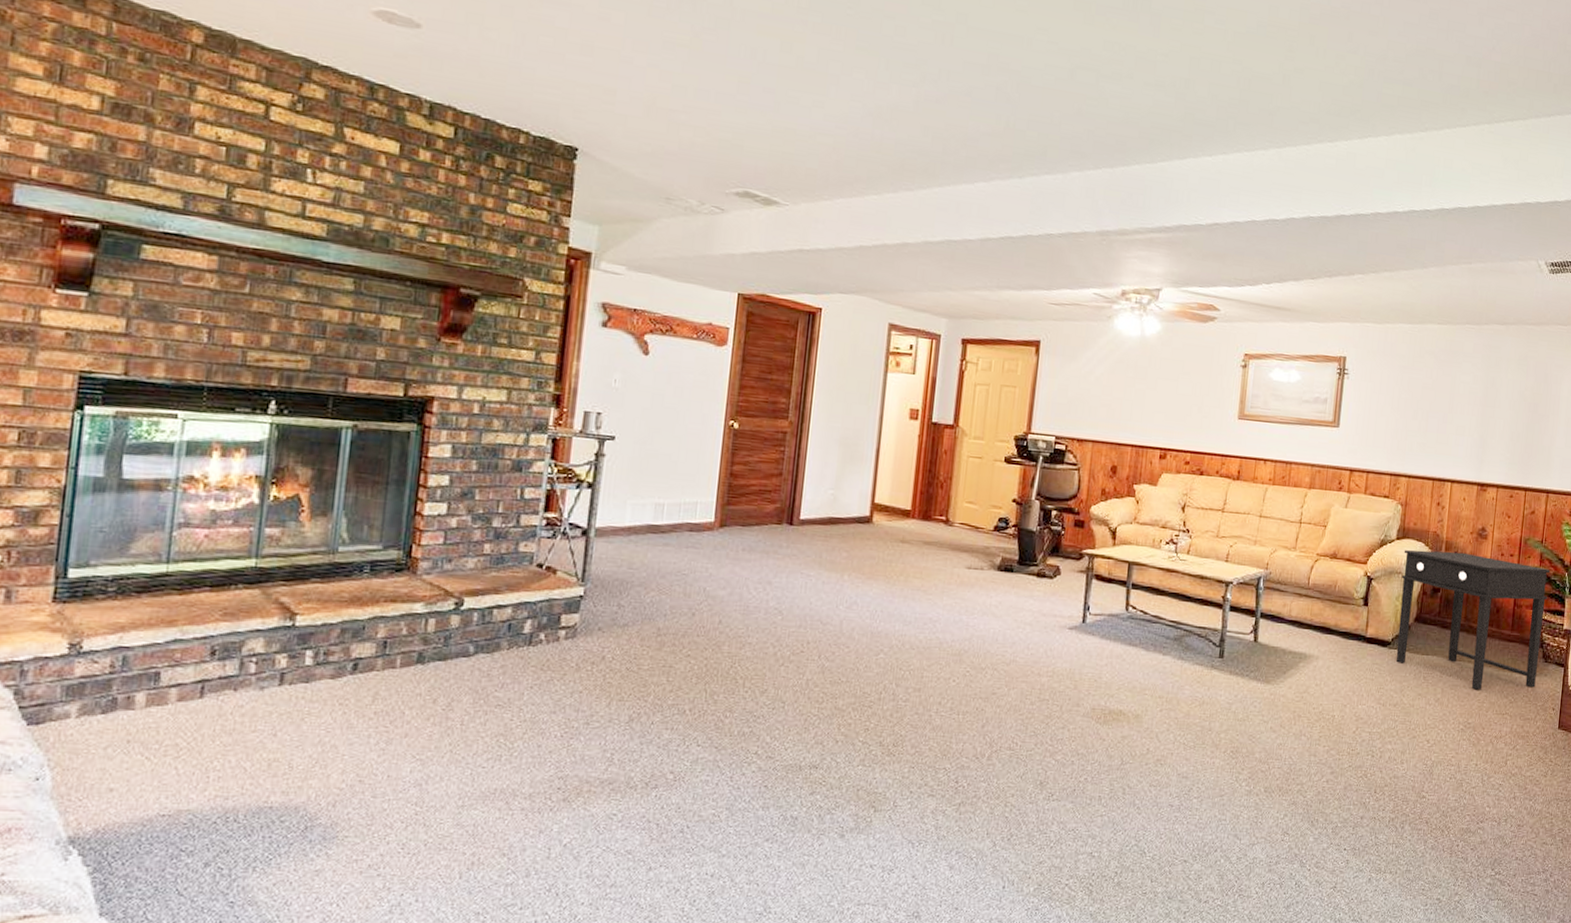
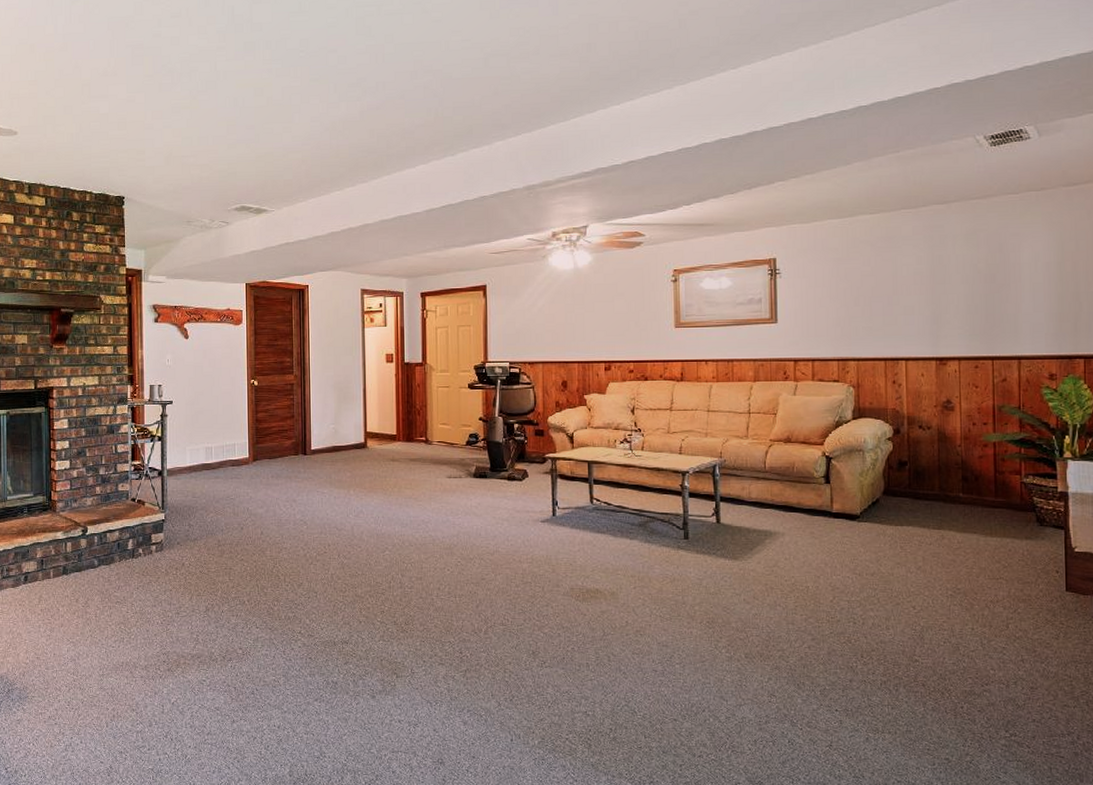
side table: present [1395,549,1551,690] -> none [862,425,1034,557]

